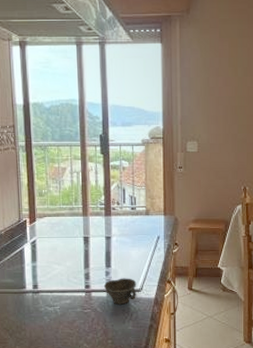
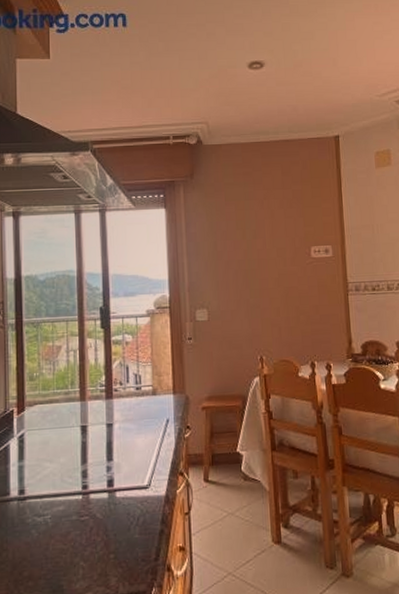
cup: present [103,278,137,305] -> none [104,472,144,507]

